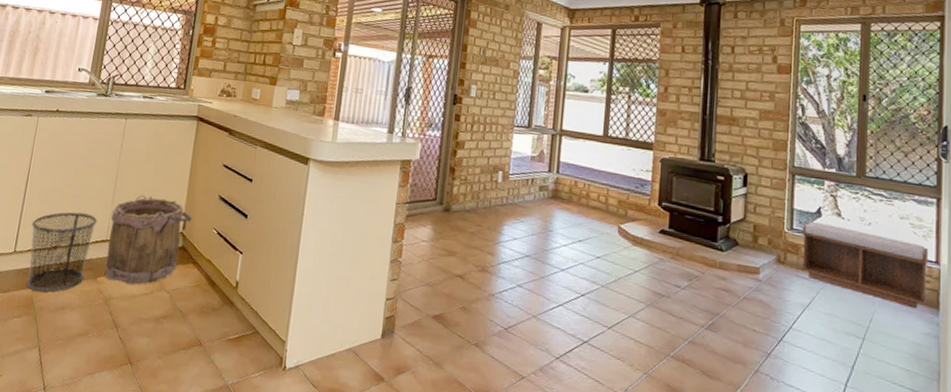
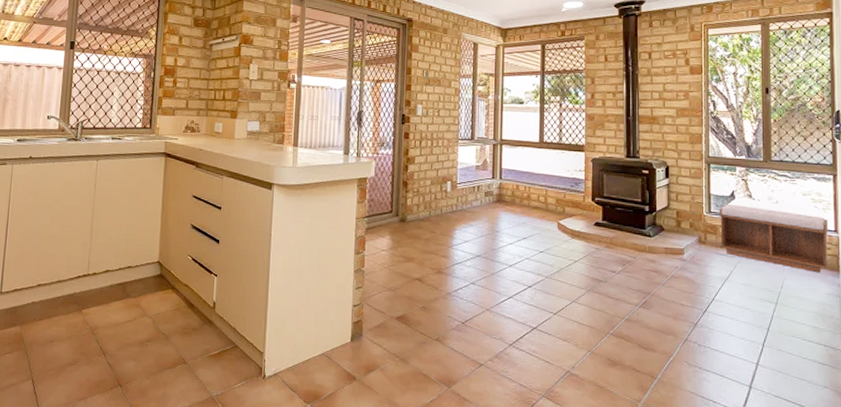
waste bin: present [27,211,98,293] -> none [15,251,78,328]
bucket: present [104,194,192,285] -> none [88,229,167,313]

